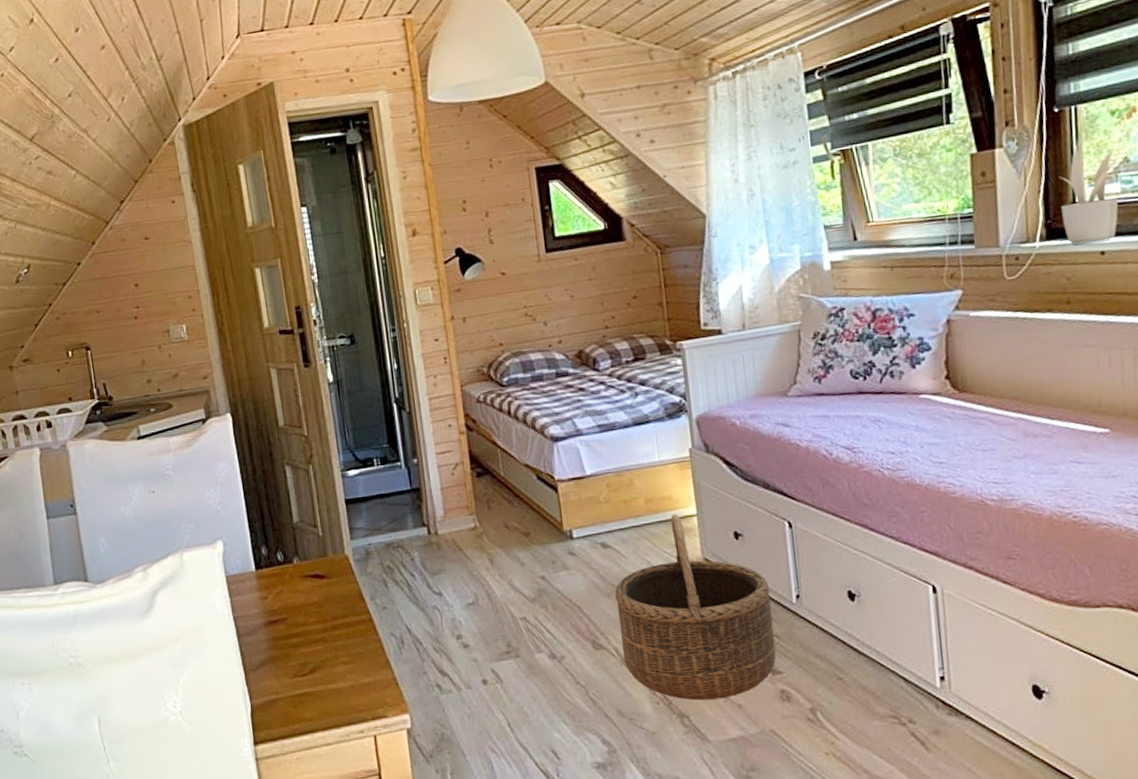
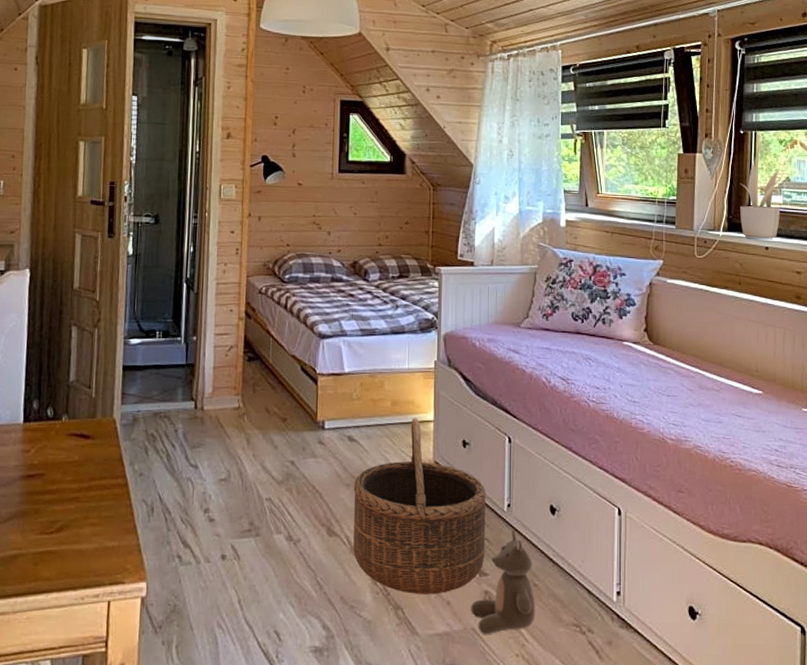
stuffed bear: none [766,621,844,736] -> present [471,529,536,635]

